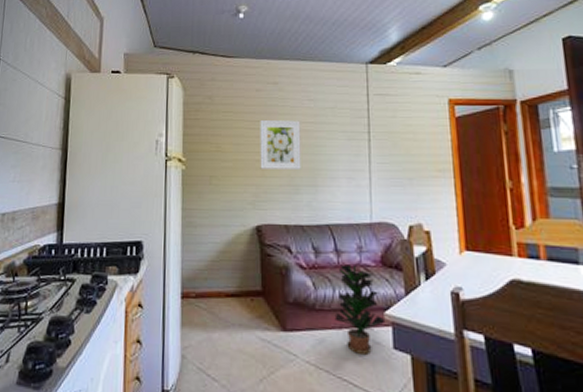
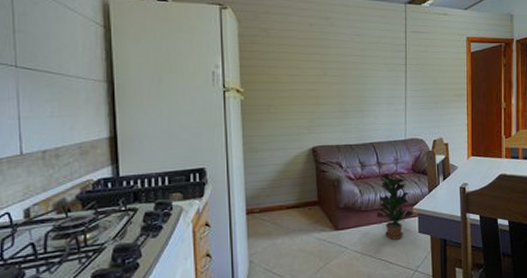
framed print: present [260,120,301,169] -> none [313,53,350,98]

